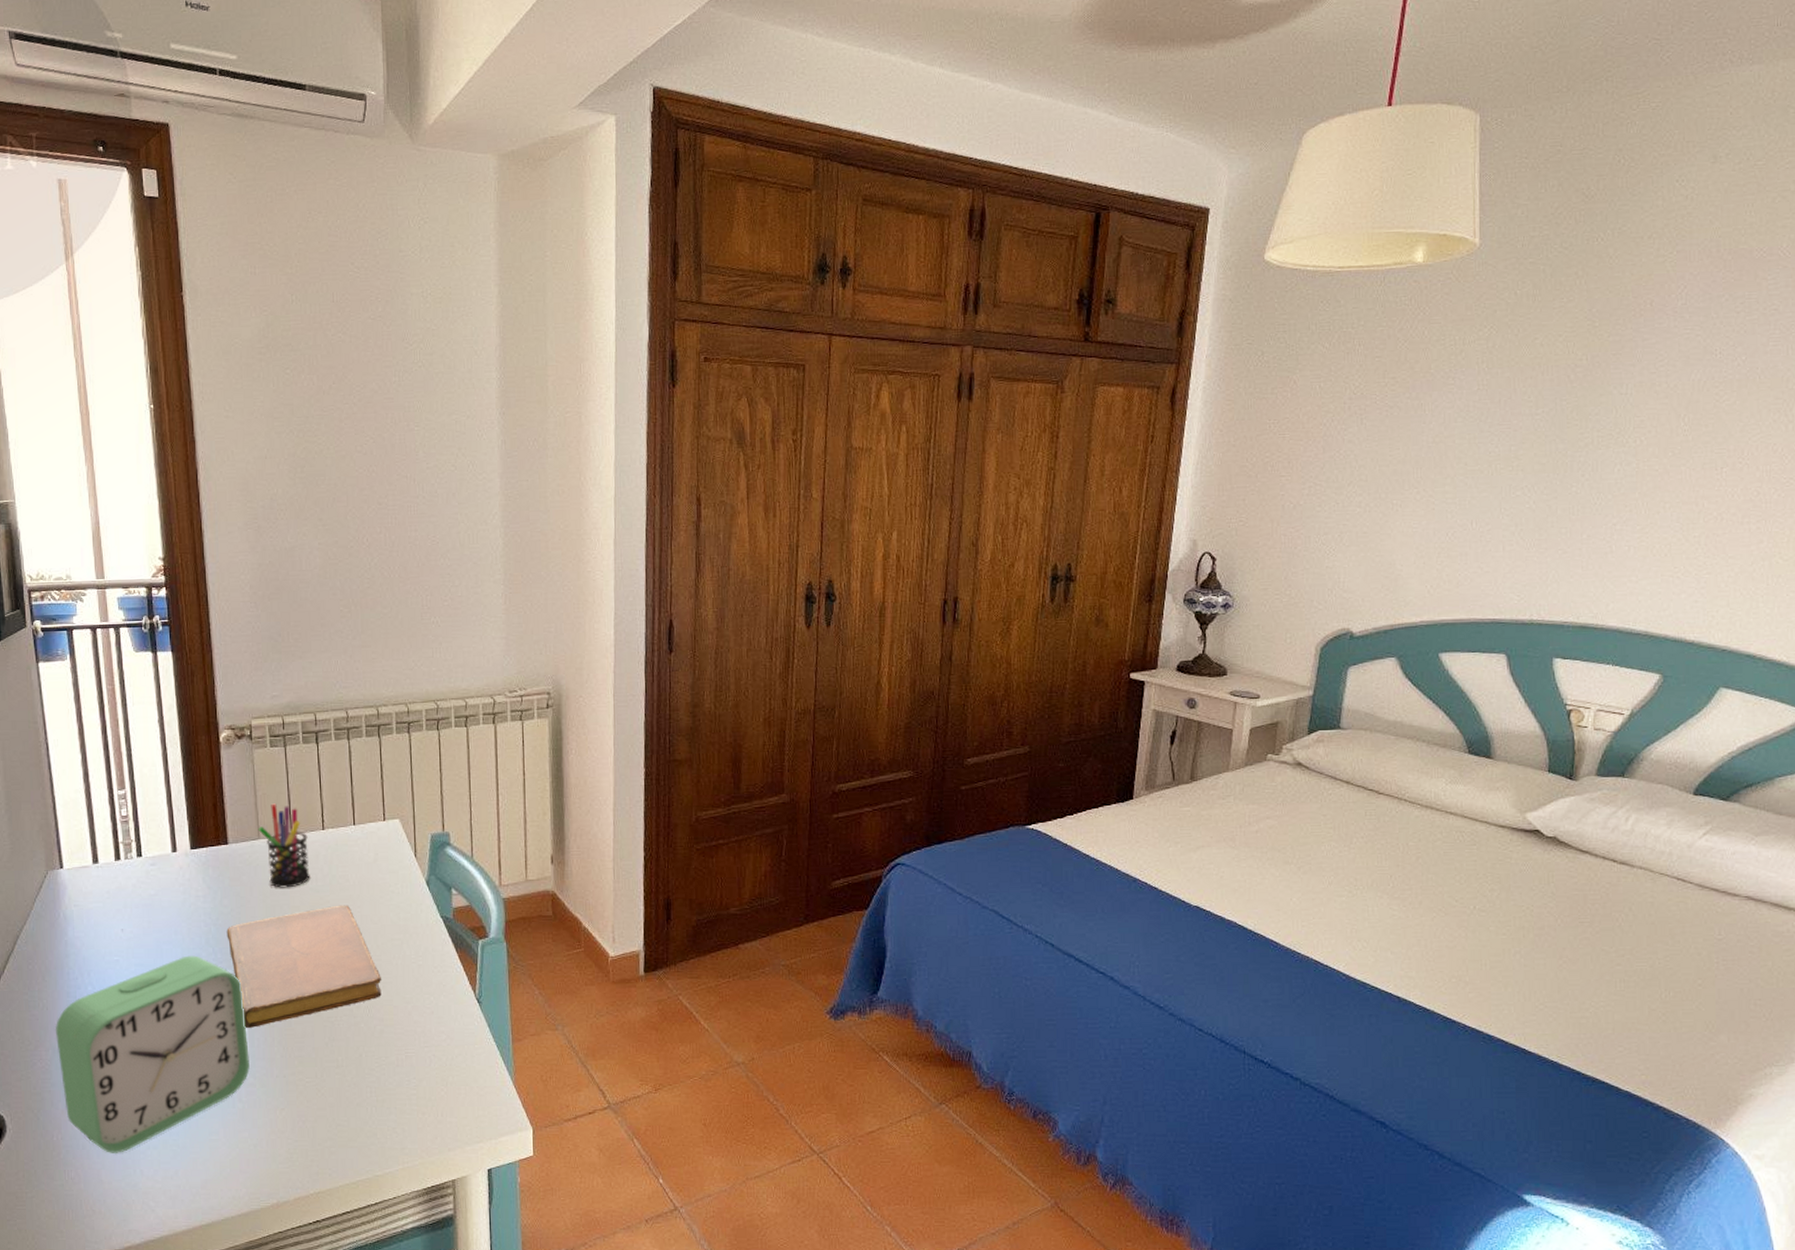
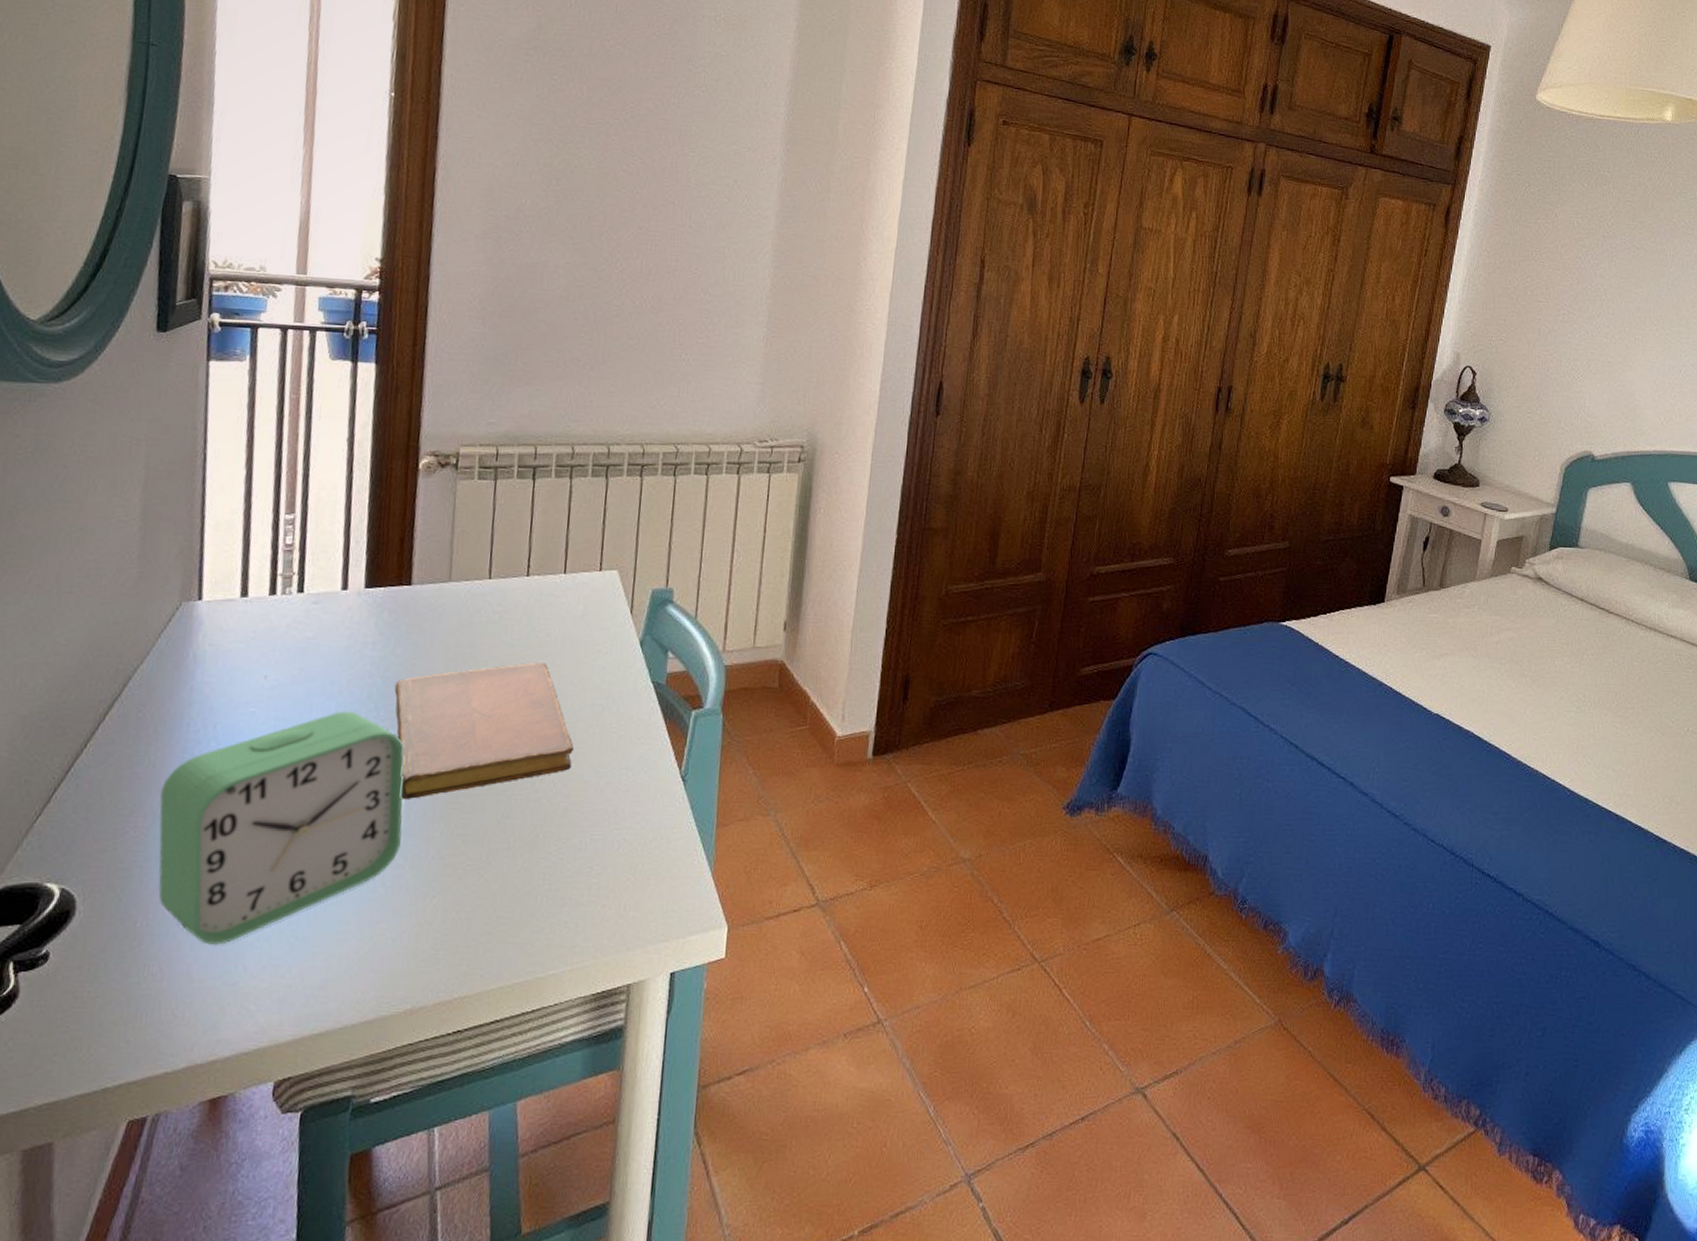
pen holder: present [258,803,310,888] -> none [450,543,508,640]

